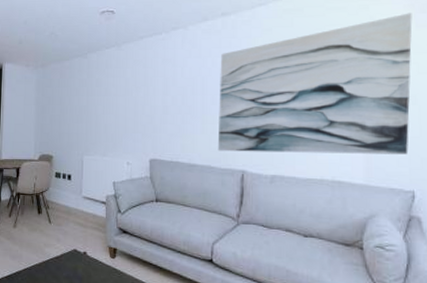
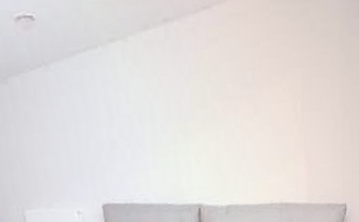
wall art: present [217,13,412,155] -> none [167,17,347,187]

